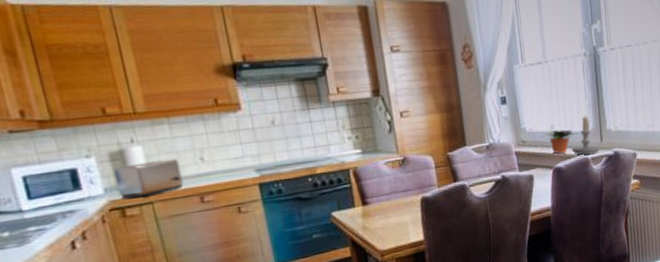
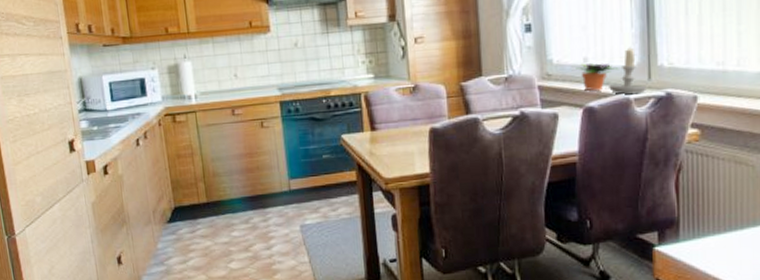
toaster: present [112,159,184,199] -> none [169,74,220,107]

